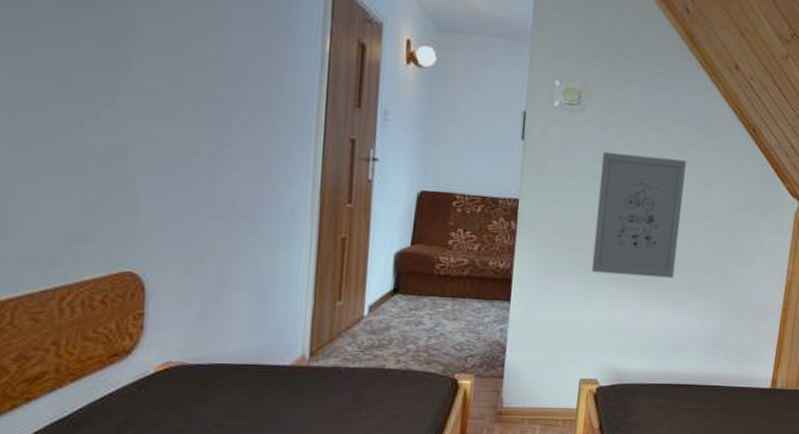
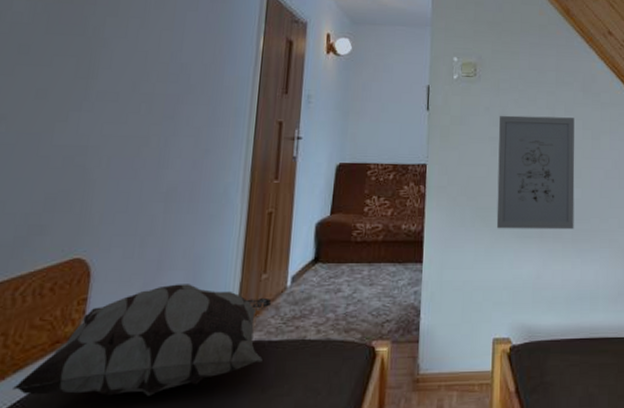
decorative pillow: none [72,305,348,412] -> present [13,284,272,396]

